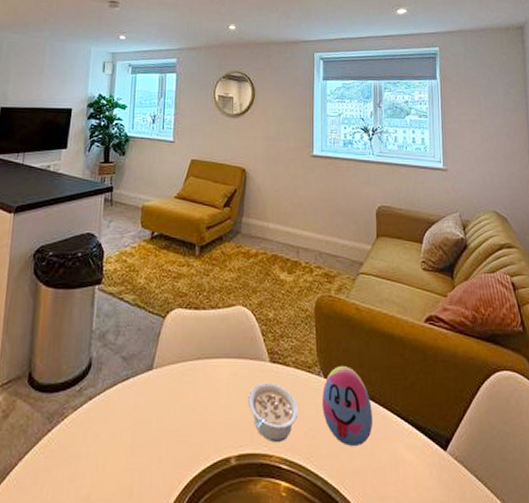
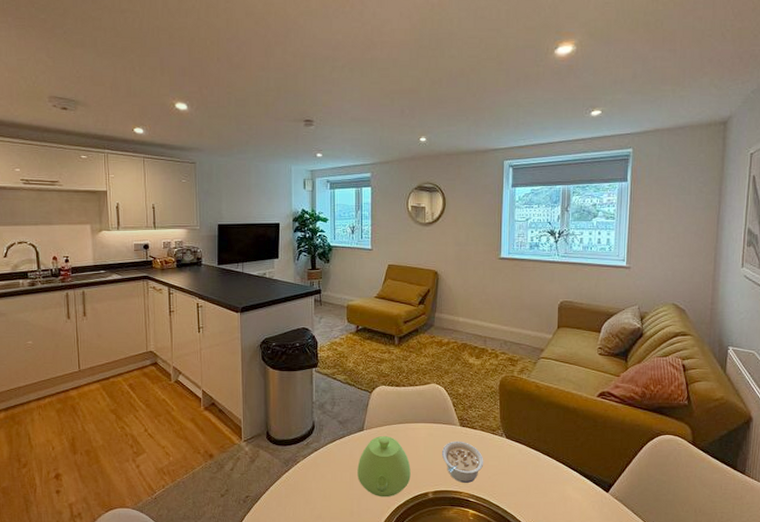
teapot: none [141,377,209,467] -> present [357,436,411,498]
decorative egg: present [322,366,374,446] -> none [504,430,547,487]

